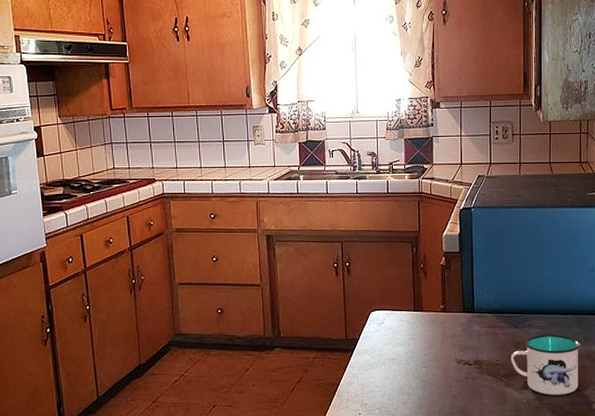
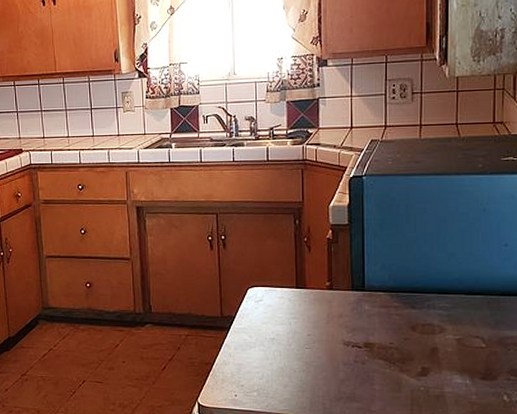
mug: present [510,334,580,395] -> none [406,316,490,384]

